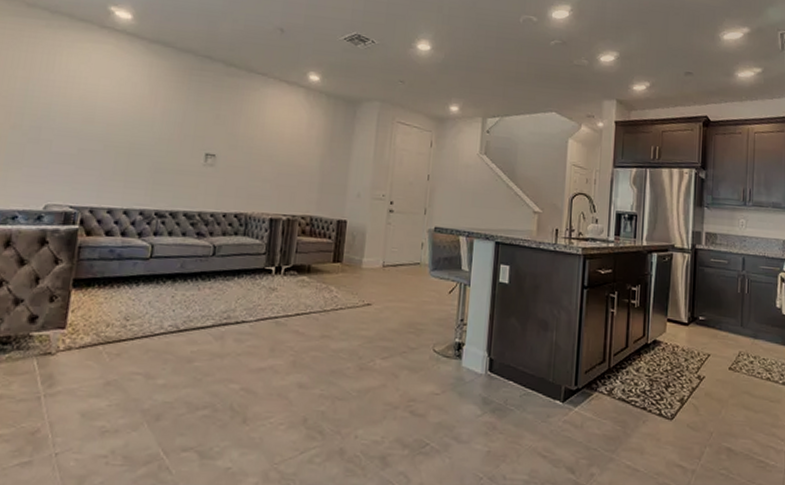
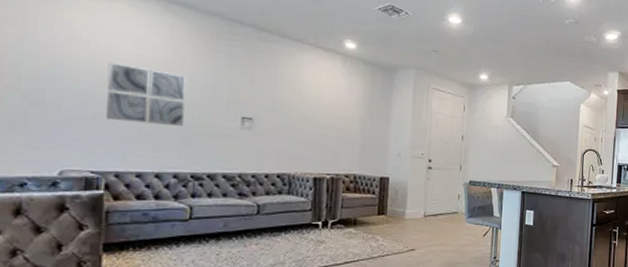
wall art: none [88,100,159,164] -> present [105,62,186,127]

